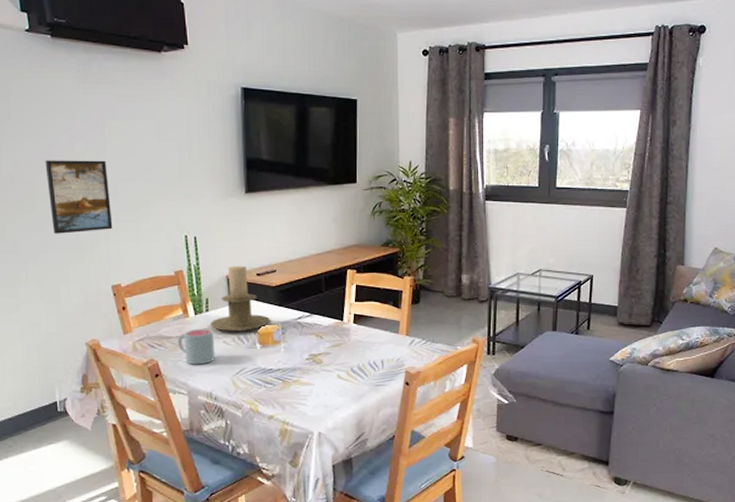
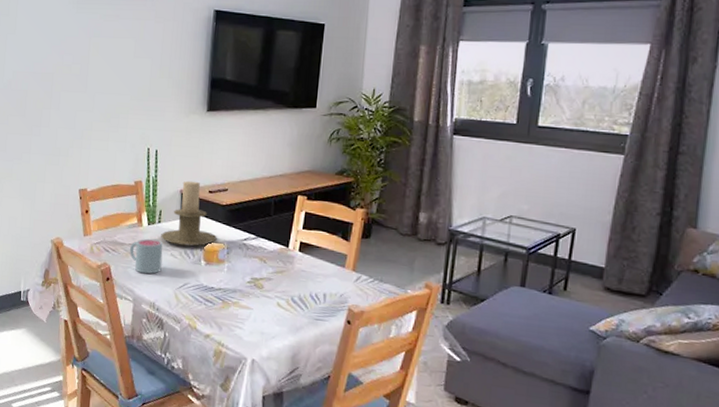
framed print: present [45,160,113,234] -> none [37,71,88,138]

